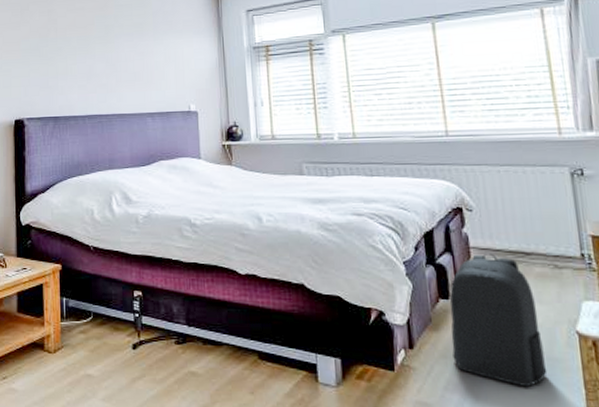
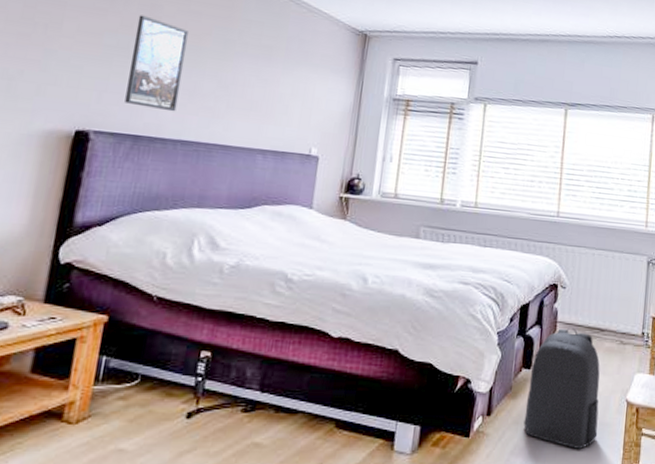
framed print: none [41,20,80,93] -> present [125,15,189,112]

